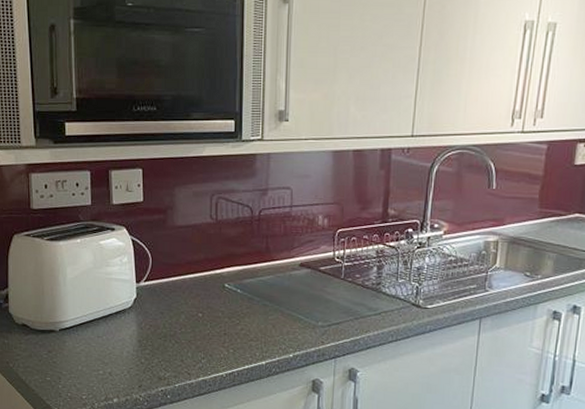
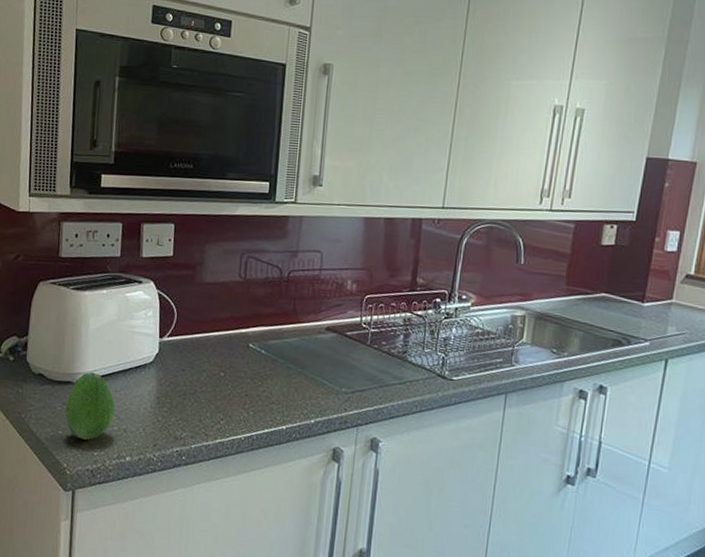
fruit: none [51,319,99,385] -> present [65,372,115,441]

